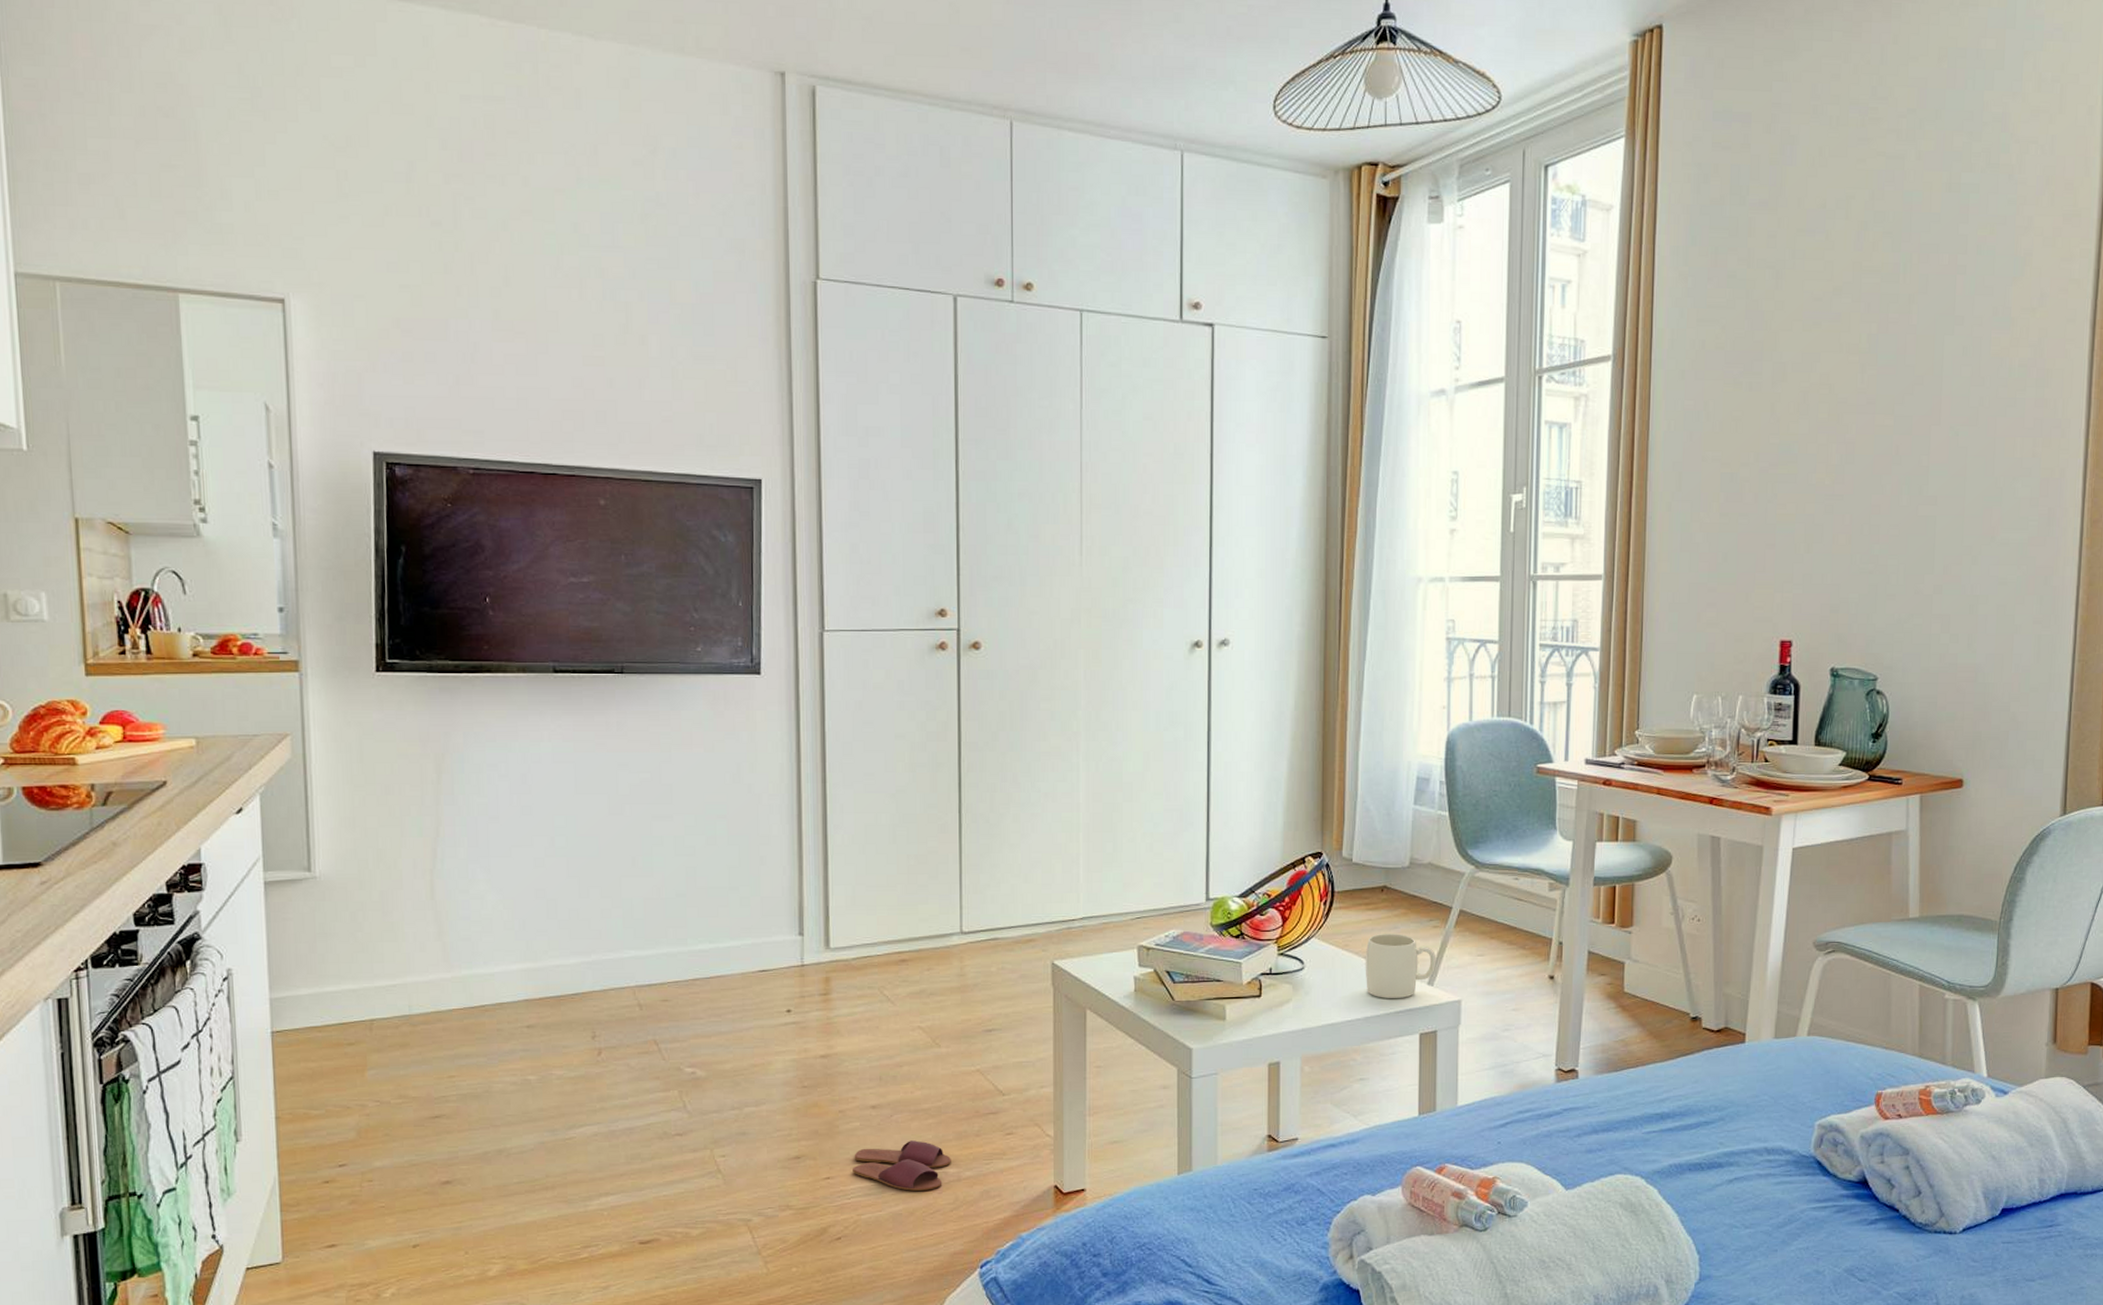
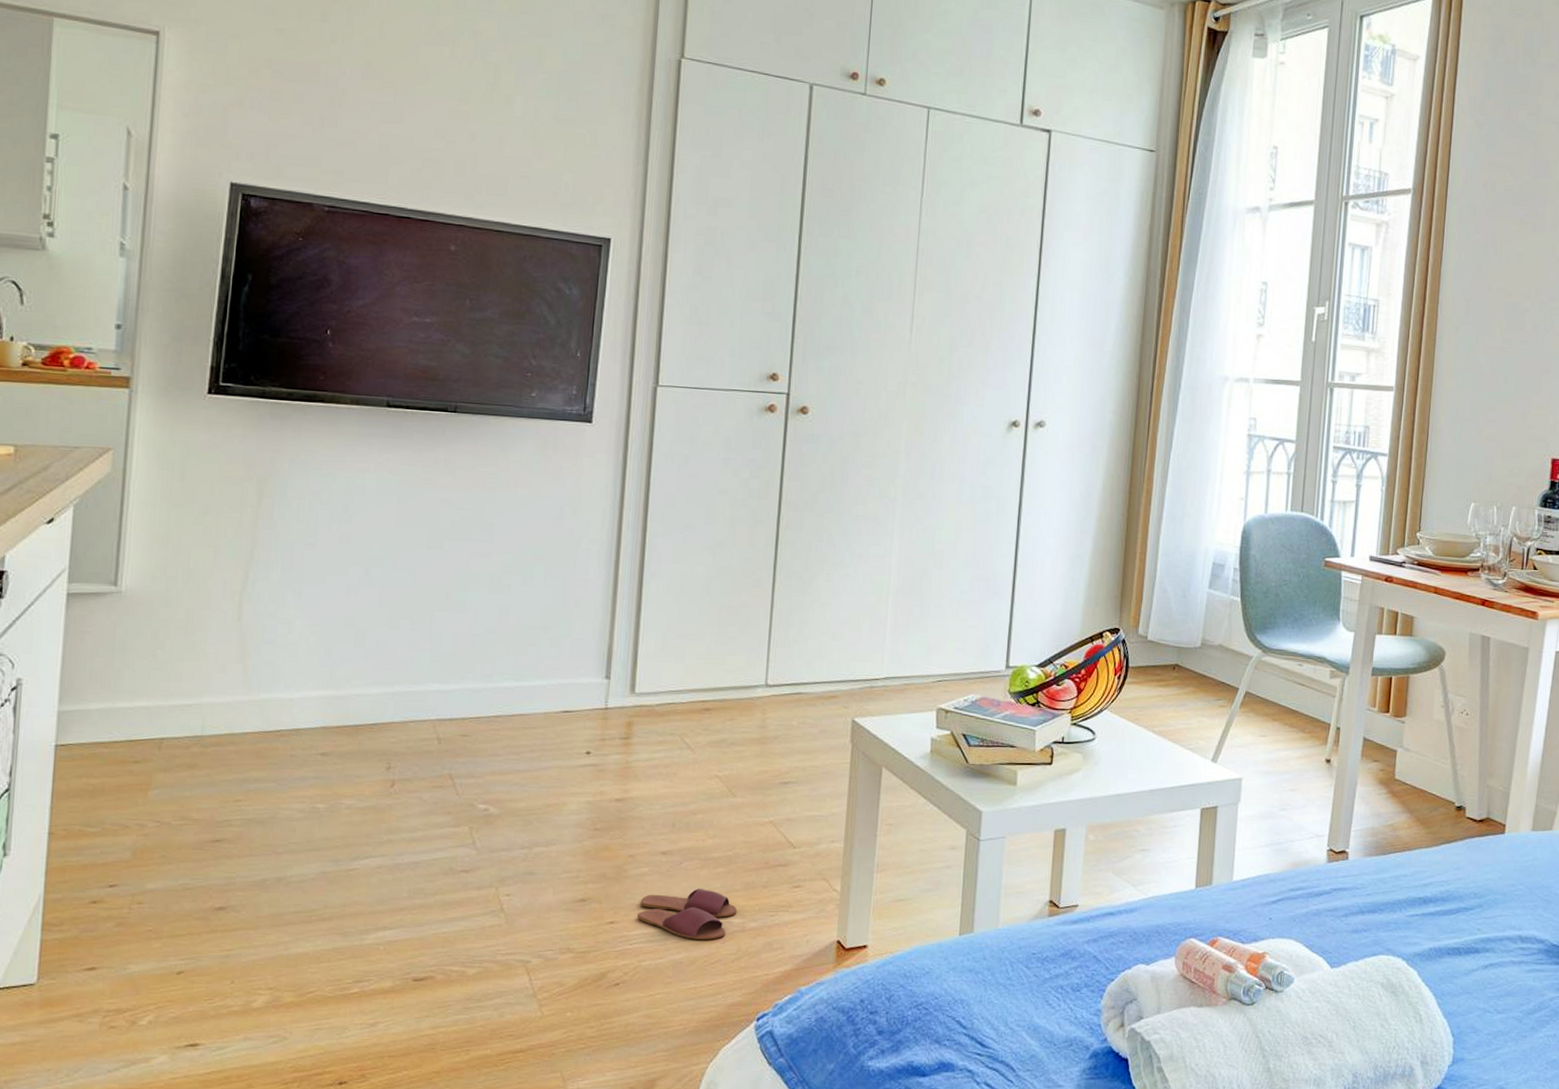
mug: present [1365,934,1437,999] -> none [1153,710,1221,774]

